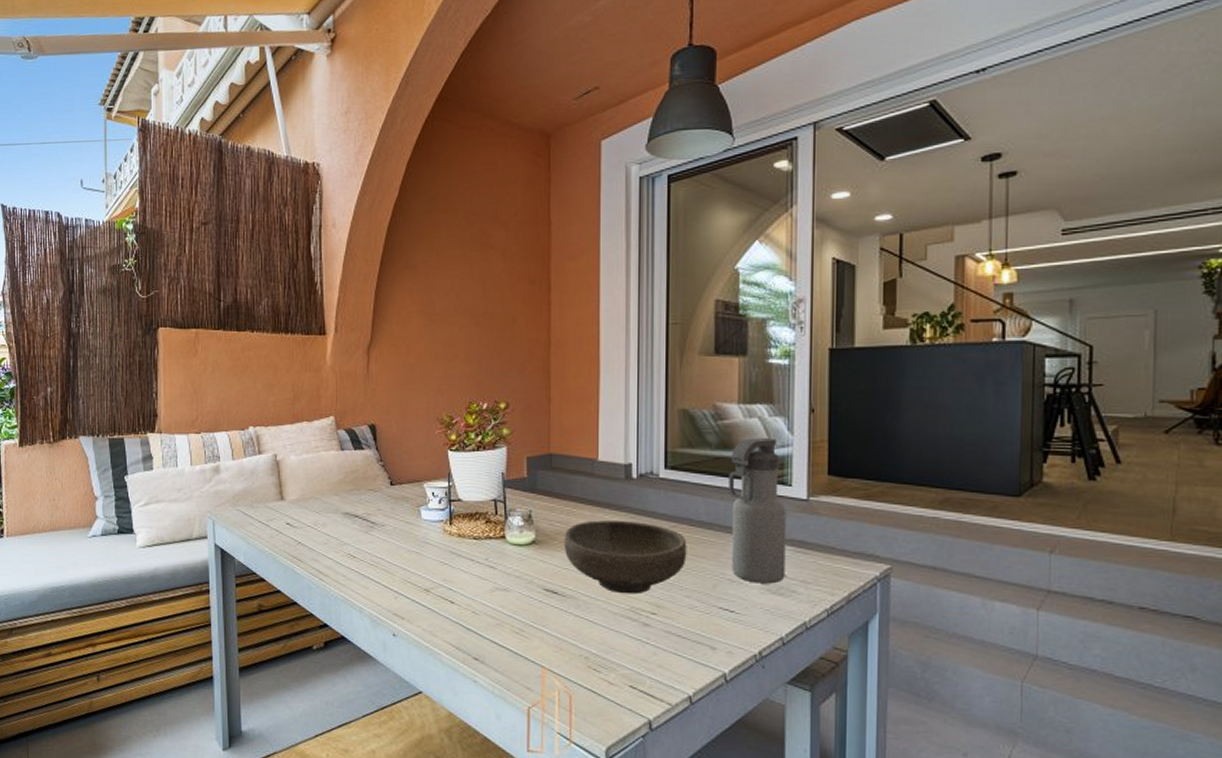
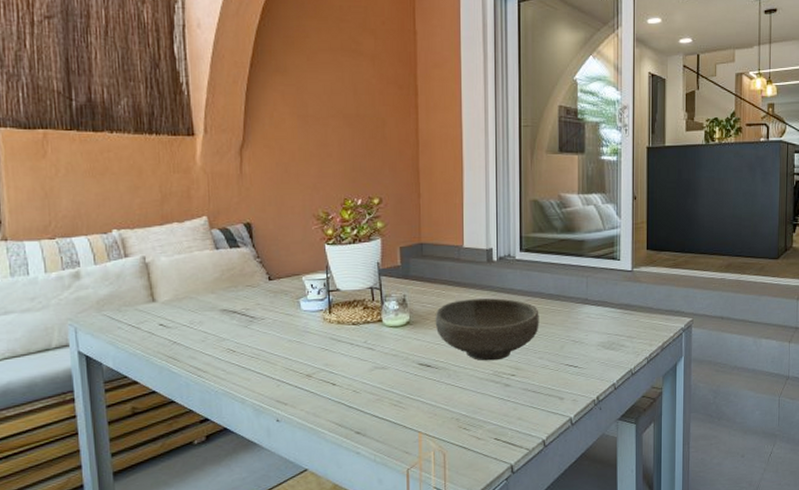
water bottle: present [729,438,786,584] -> none [572,222,616,342]

